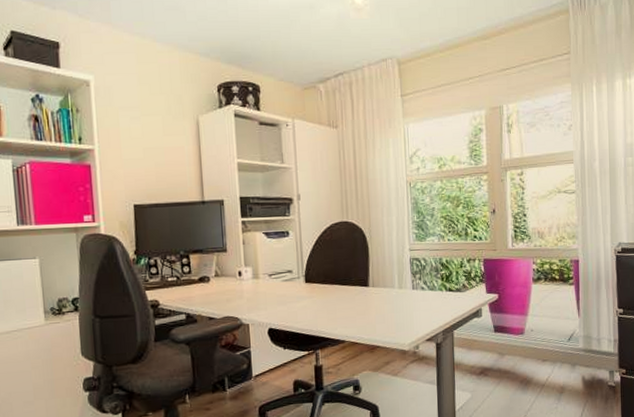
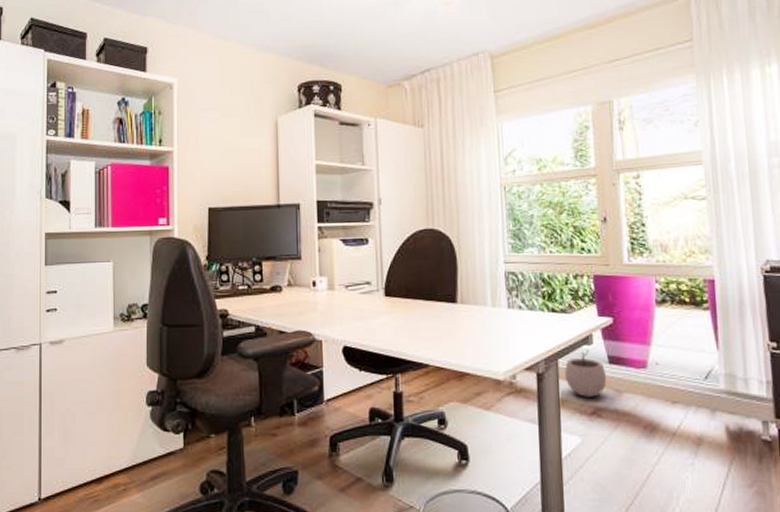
plant pot: none [459,321,493,361] -> present [565,350,607,397]

